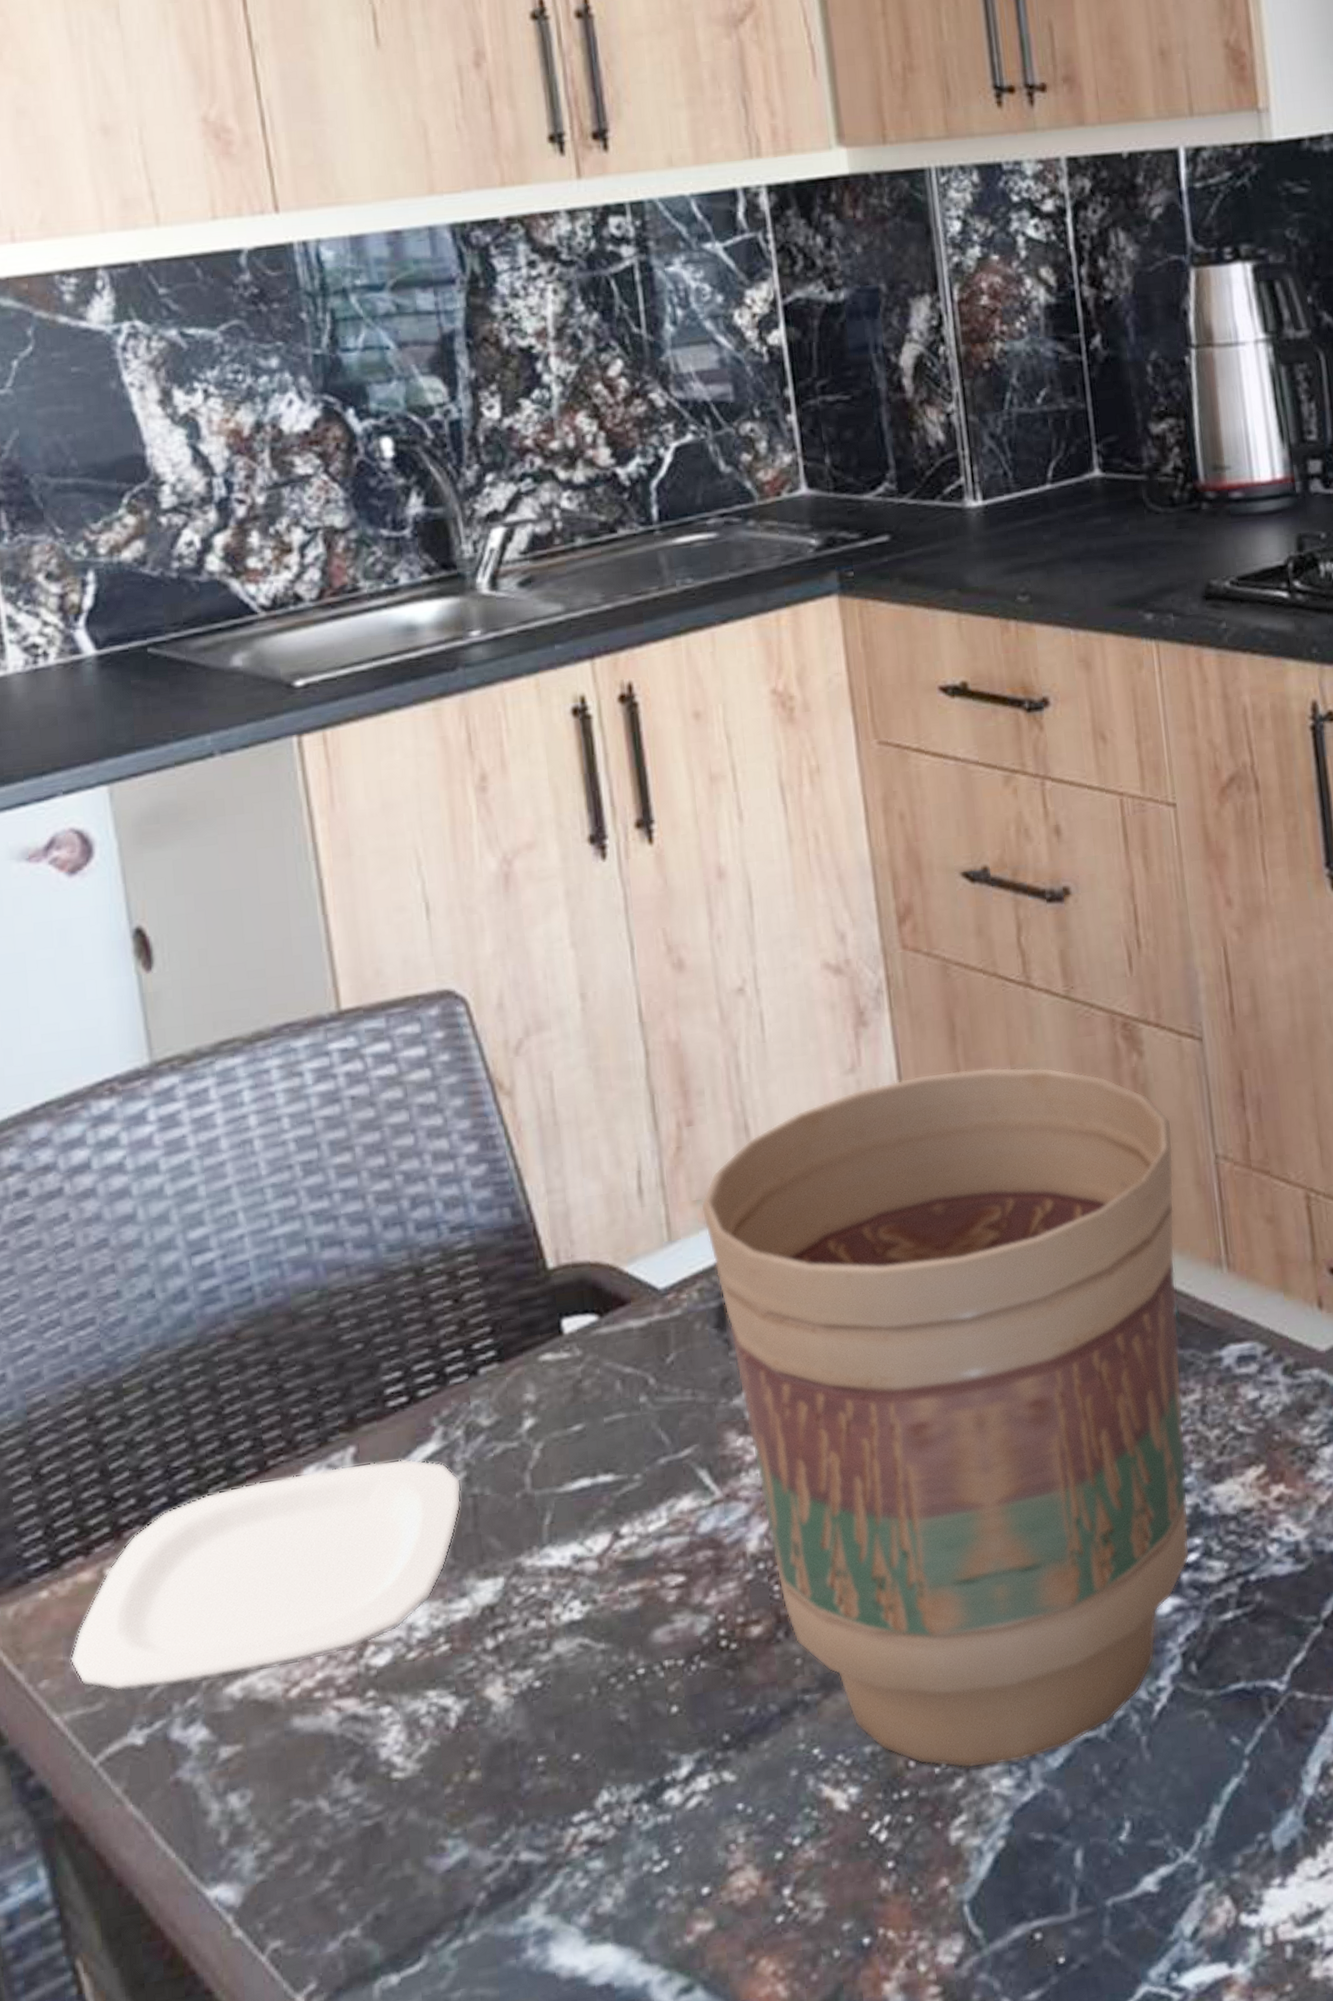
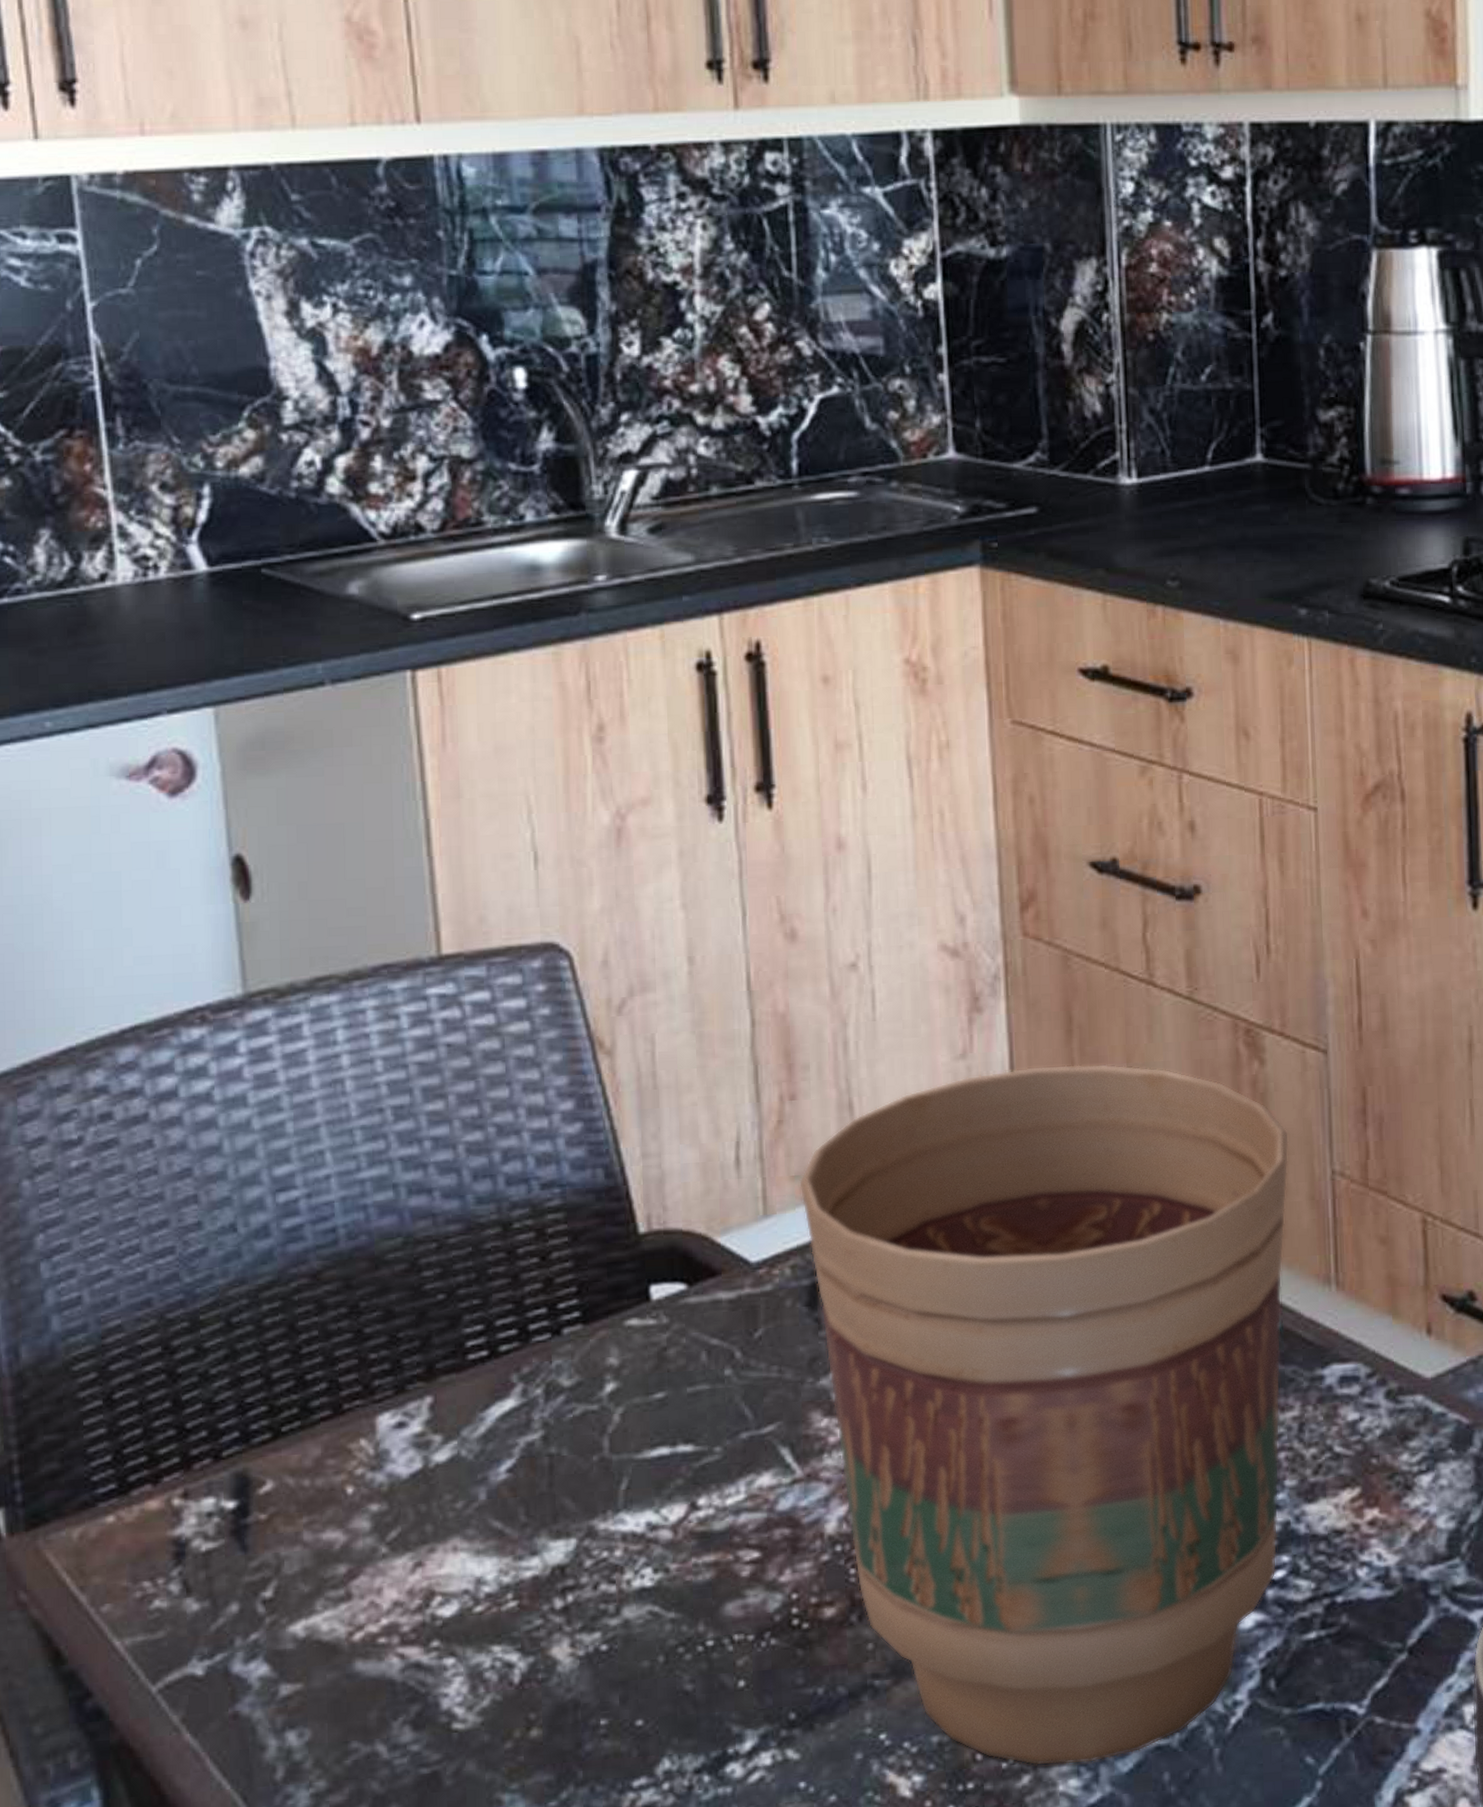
plate: present [70,1459,462,1692] -> none [134,1413,538,1623]

